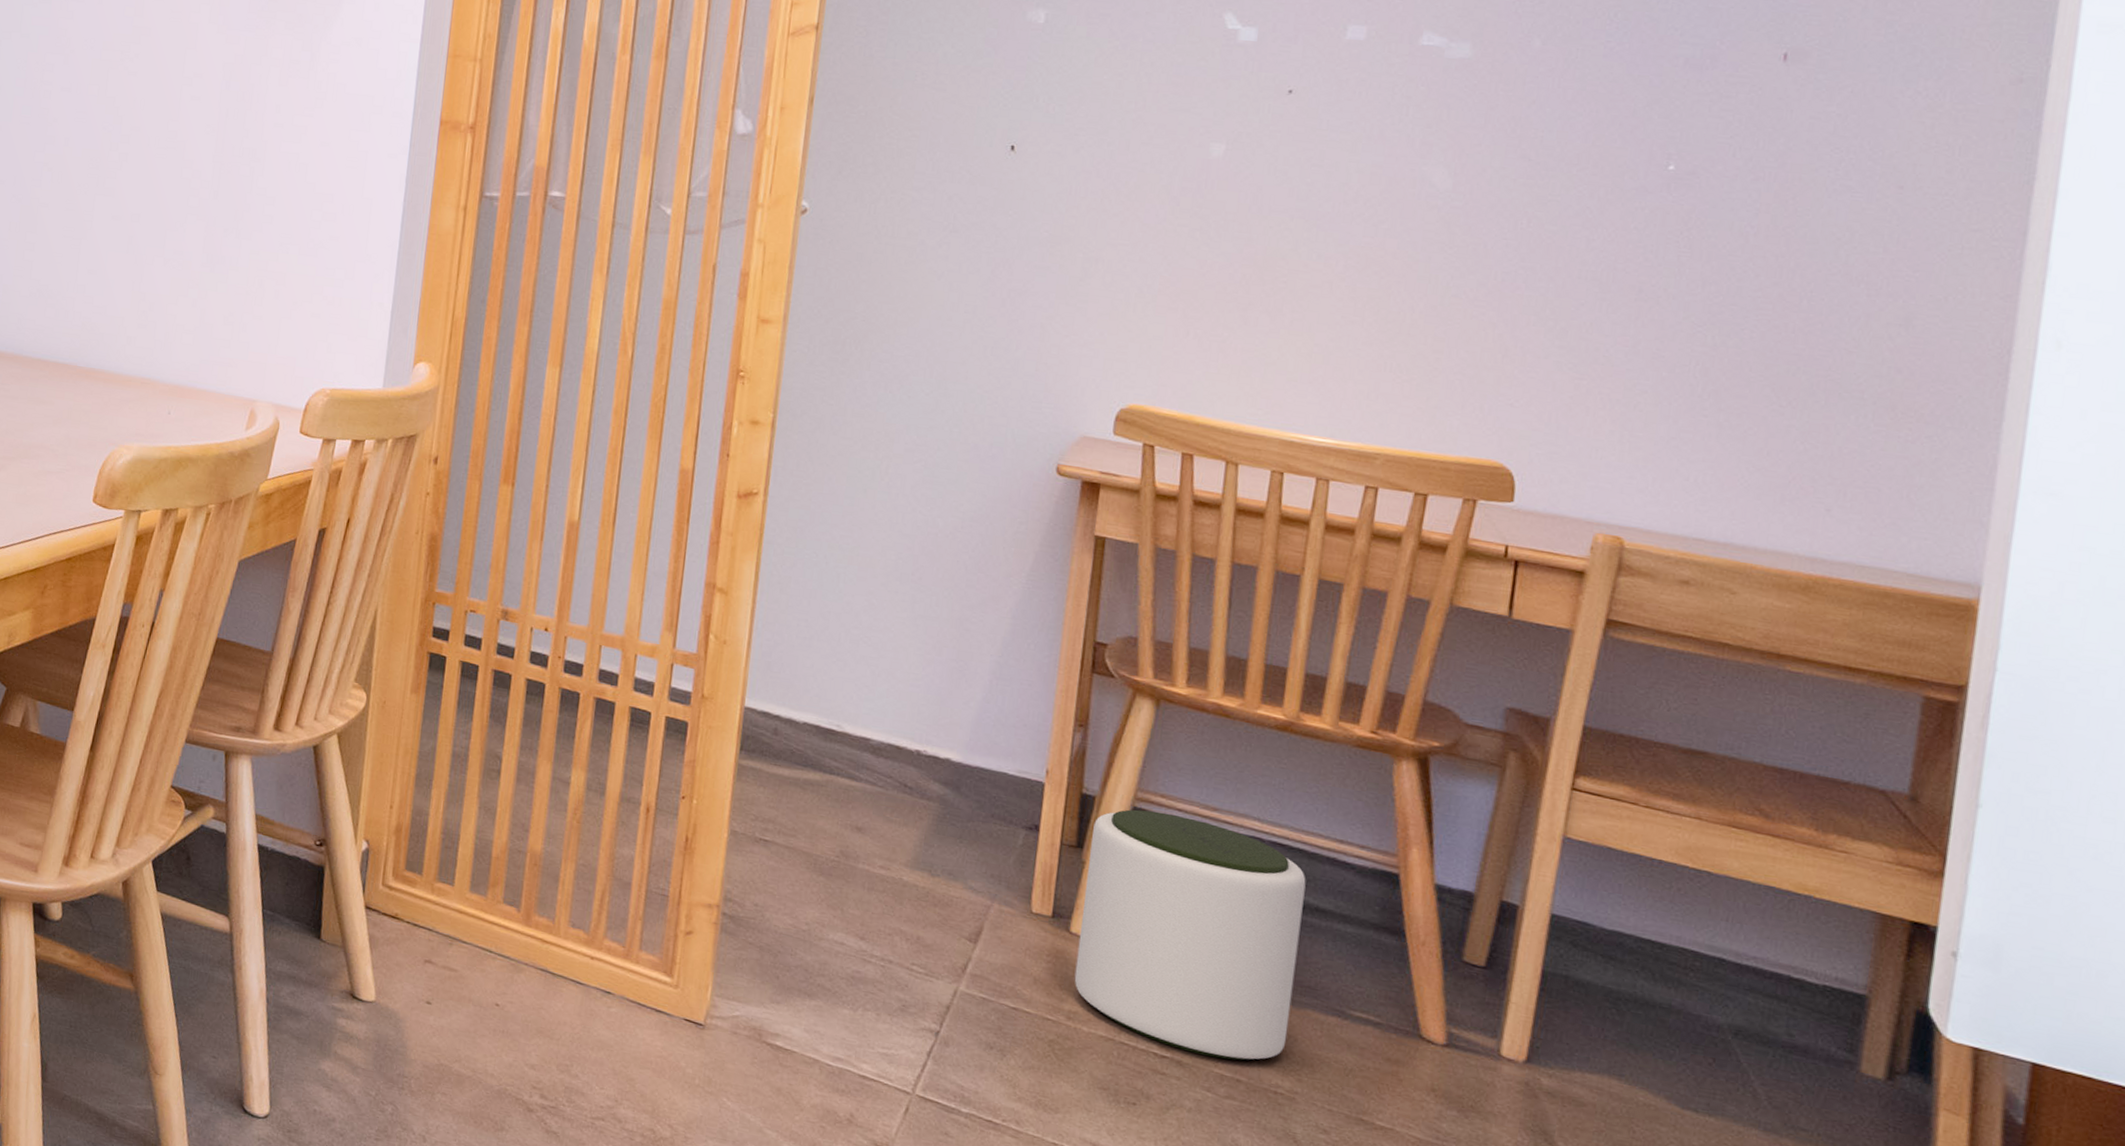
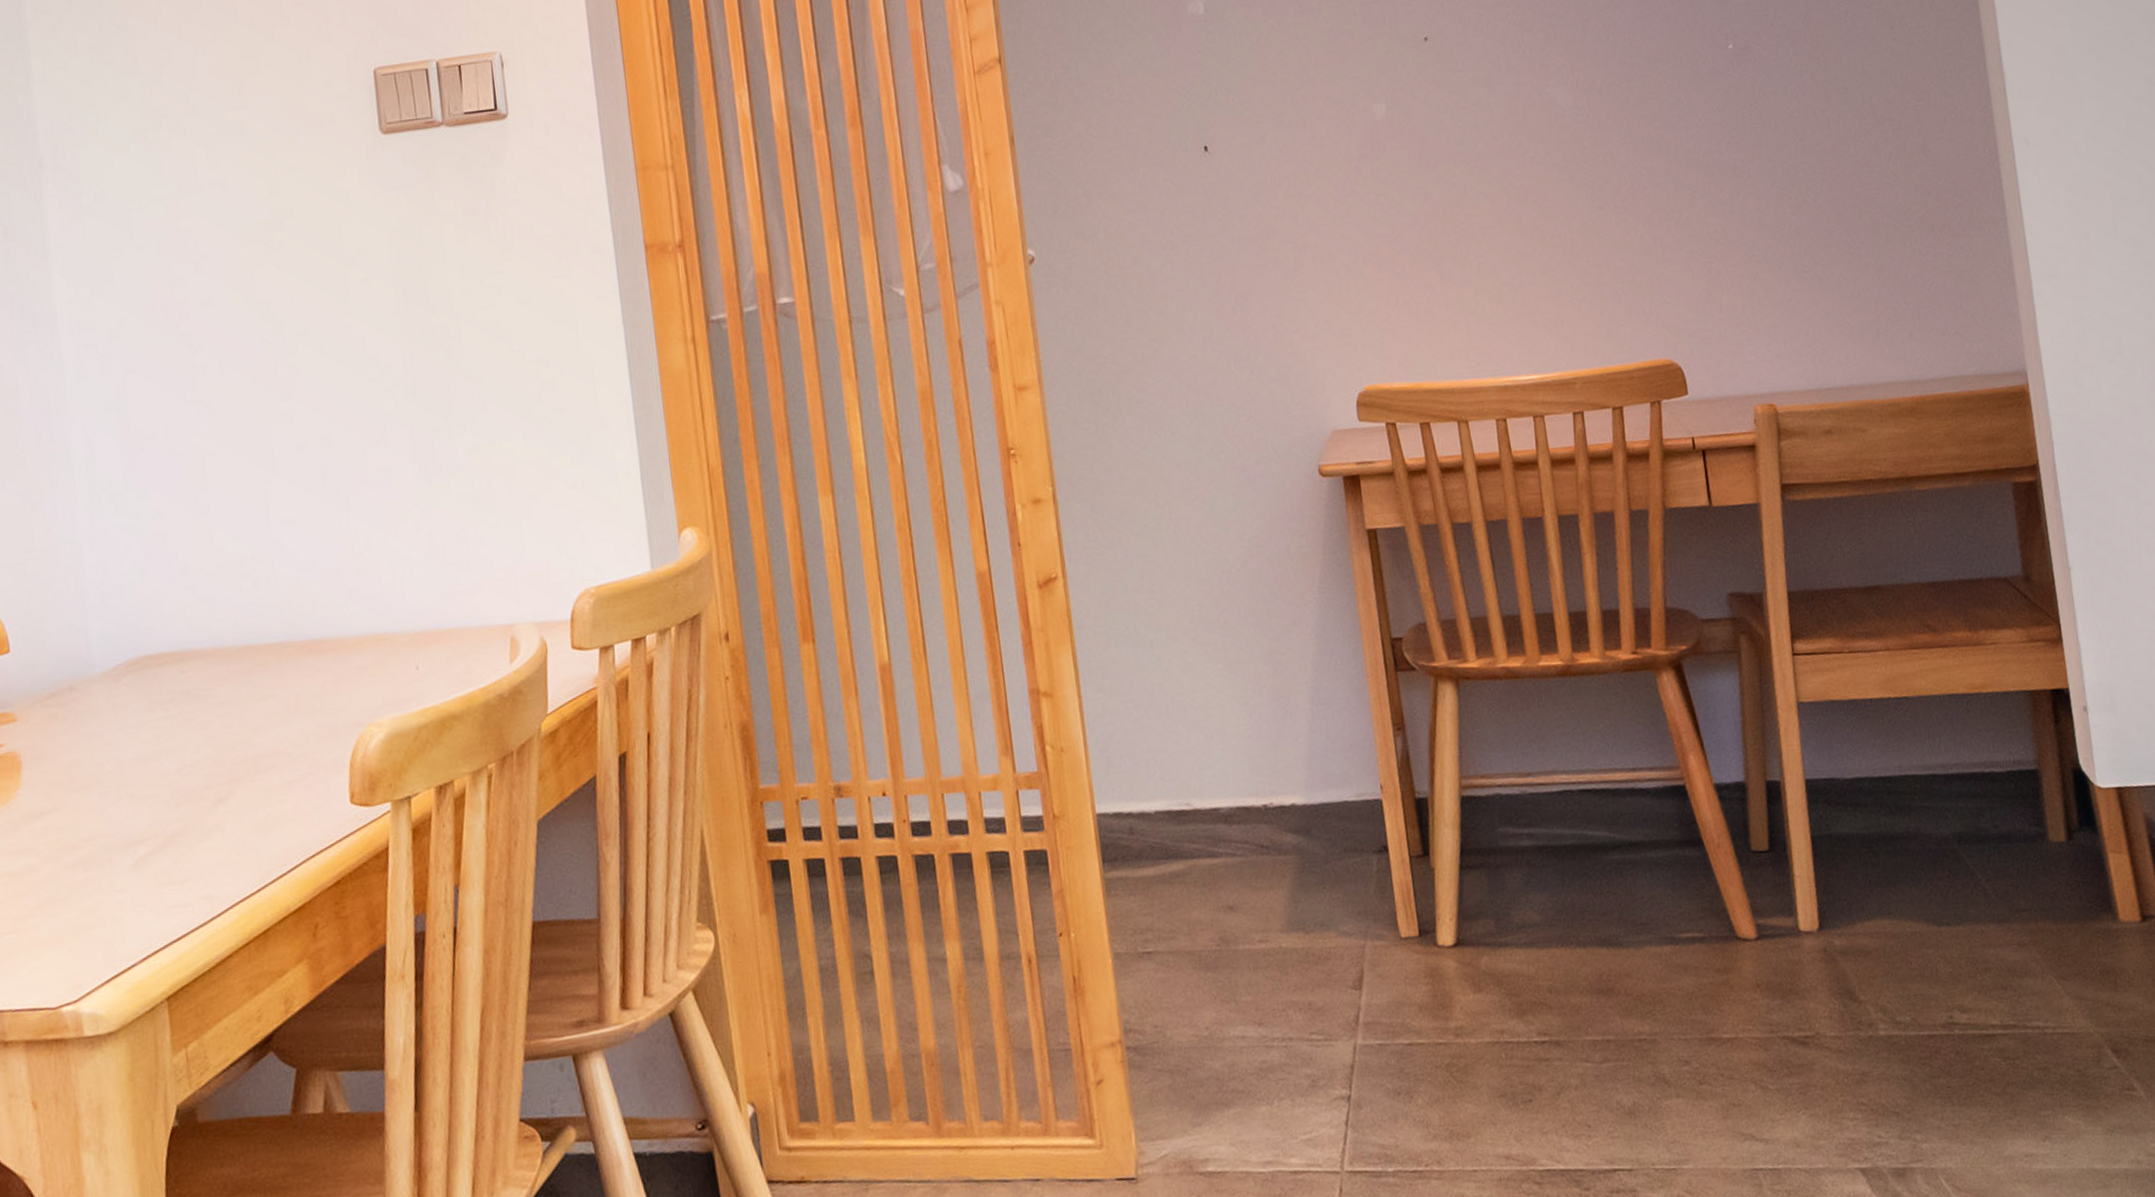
plant pot: present [1074,809,1306,1061] -> none [1432,790,1637,1029]

